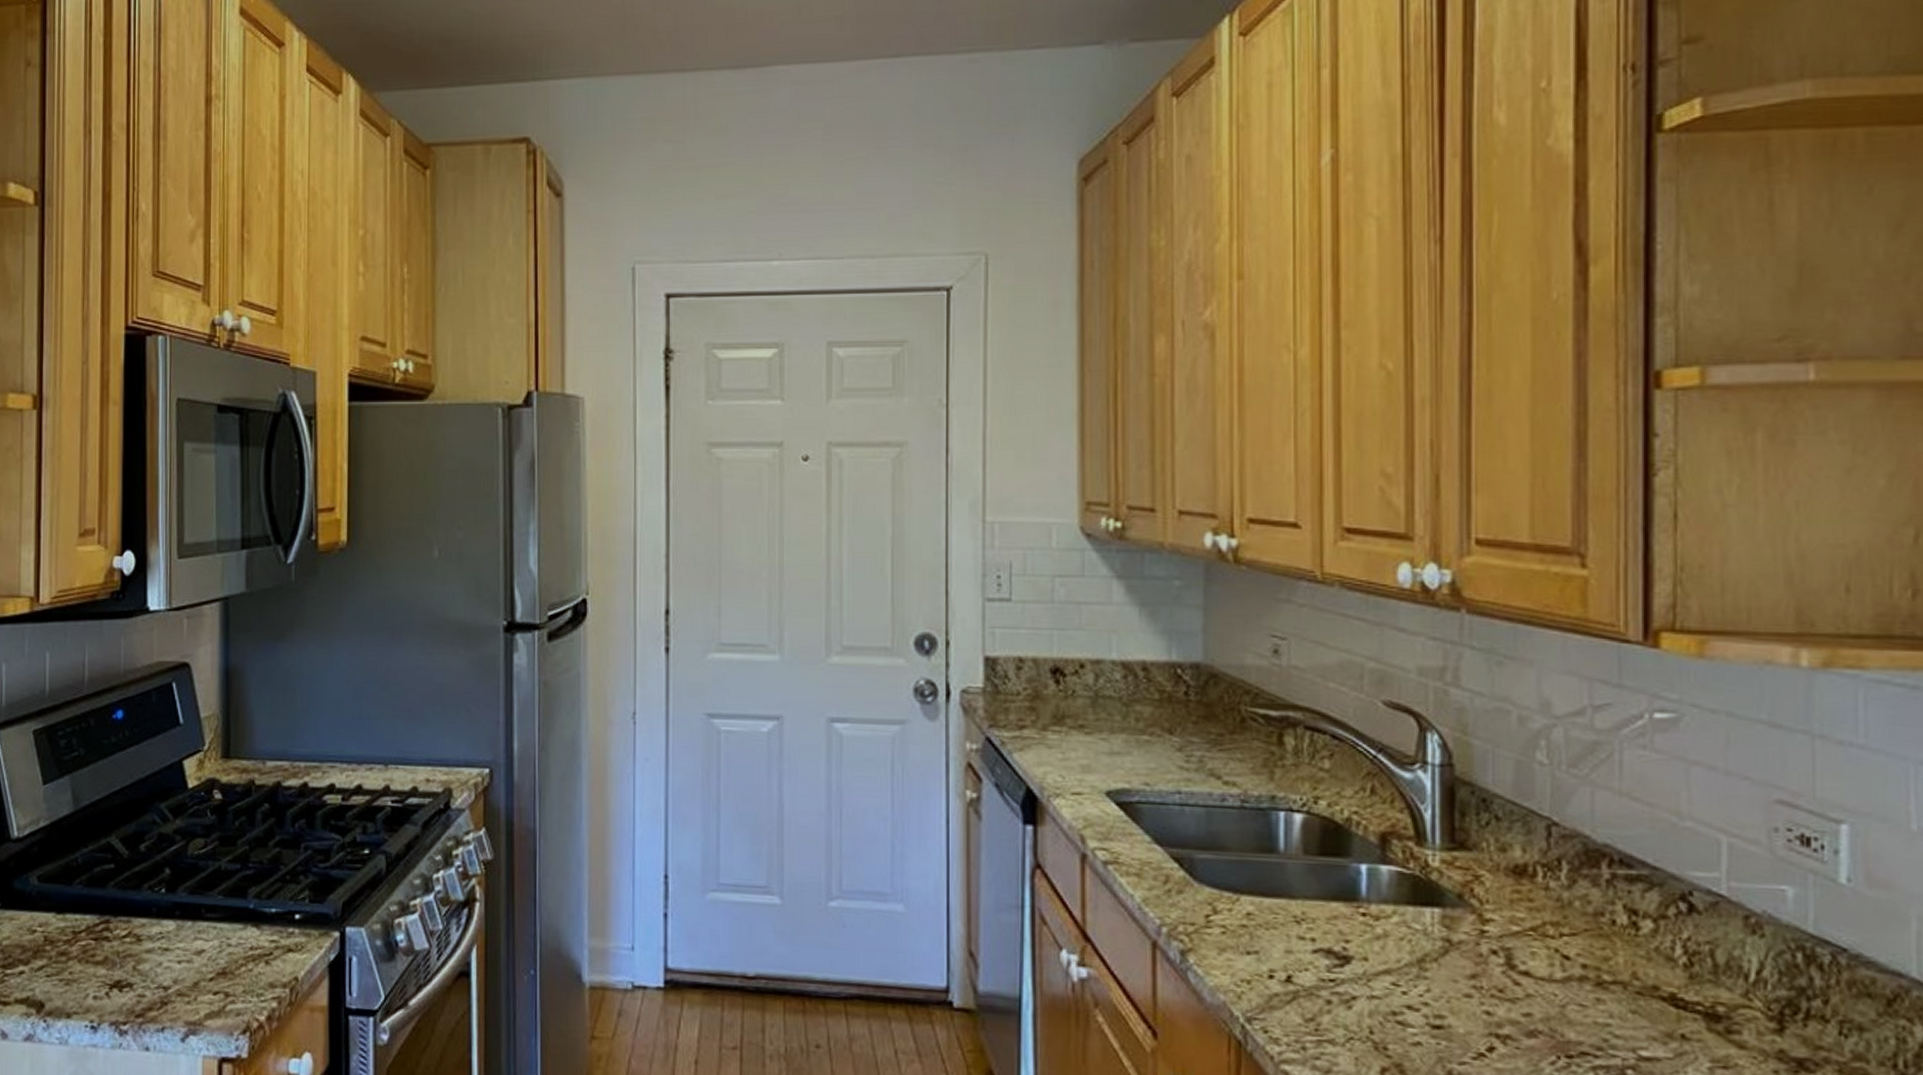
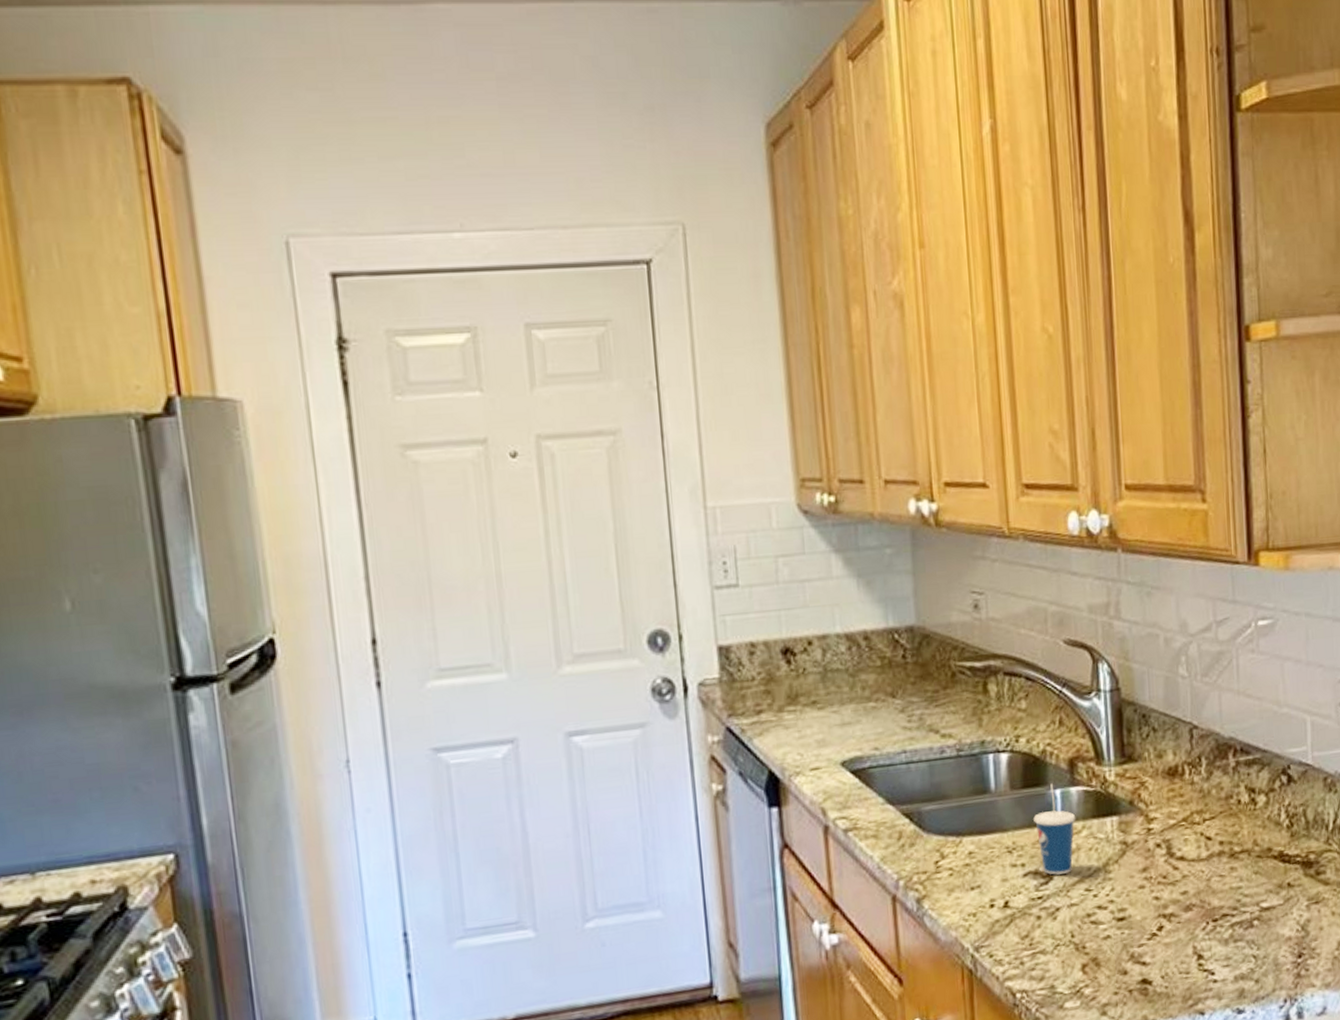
cup: none [1330,856,1385,960] -> present [1033,783,1076,875]

